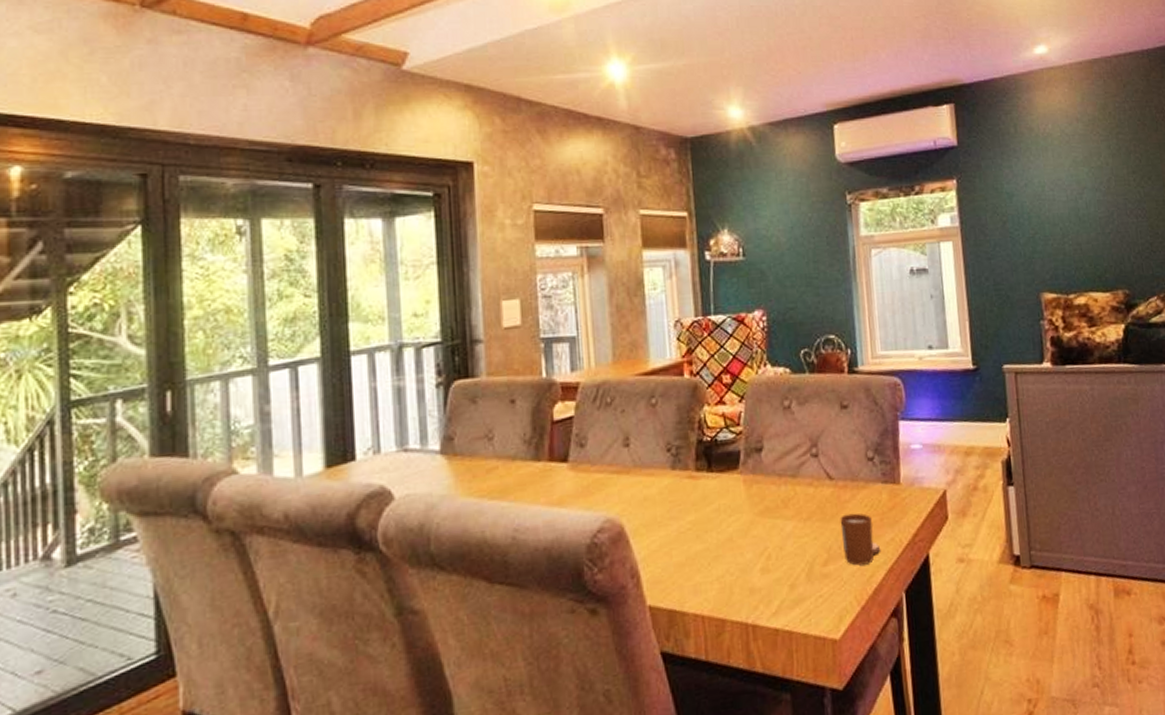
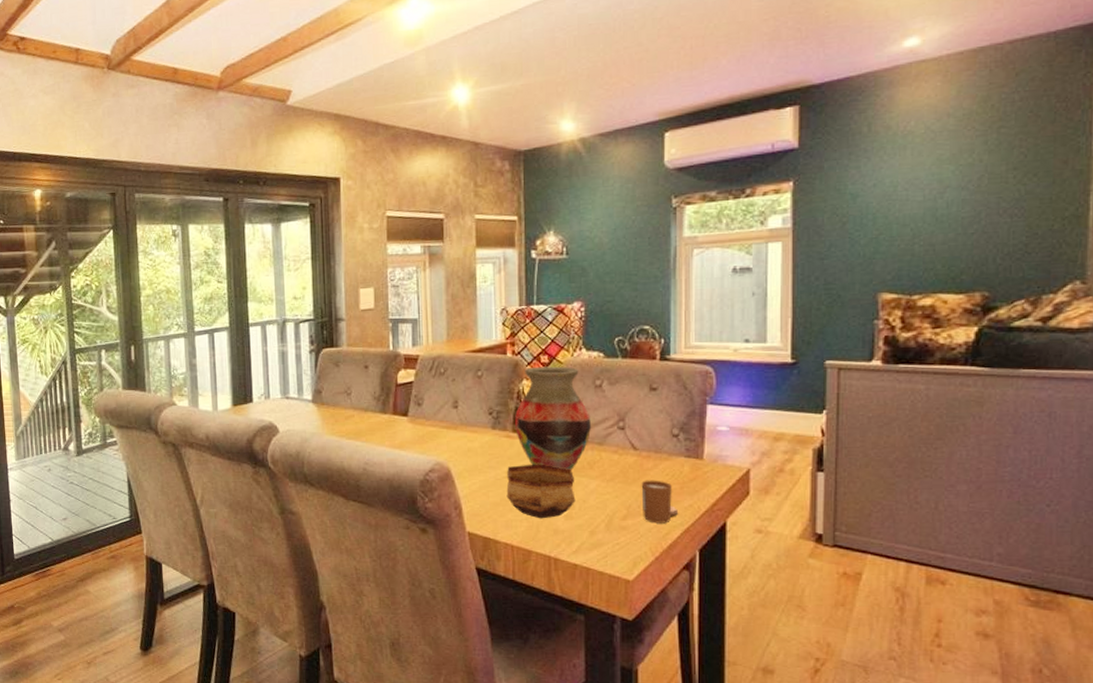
bowl: none [692,507,772,578] -> present [506,464,576,519]
vase: none [697,386,784,513] -> present [515,366,592,471]

